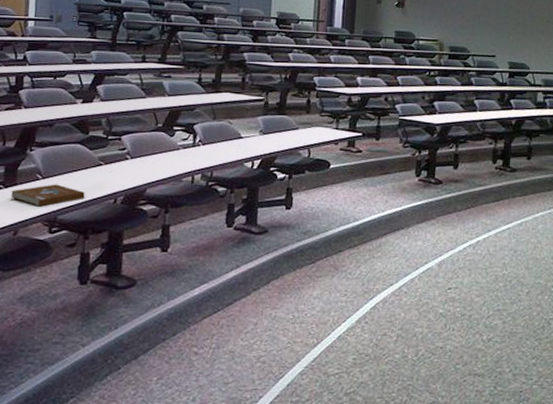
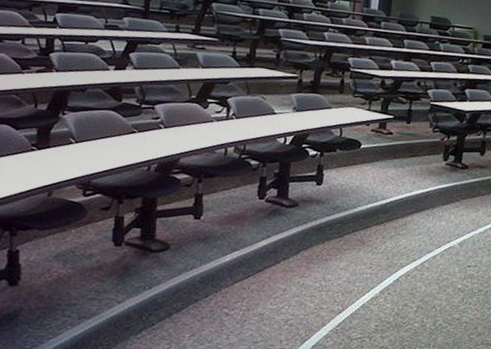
book: present [10,184,85,207] -> none [44,148,119,170]

